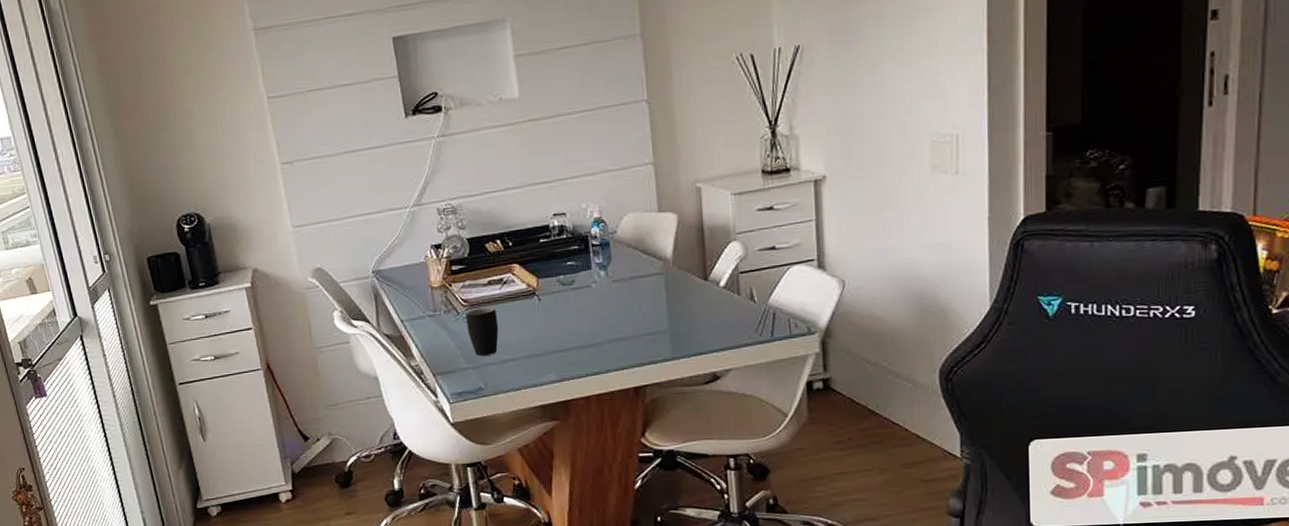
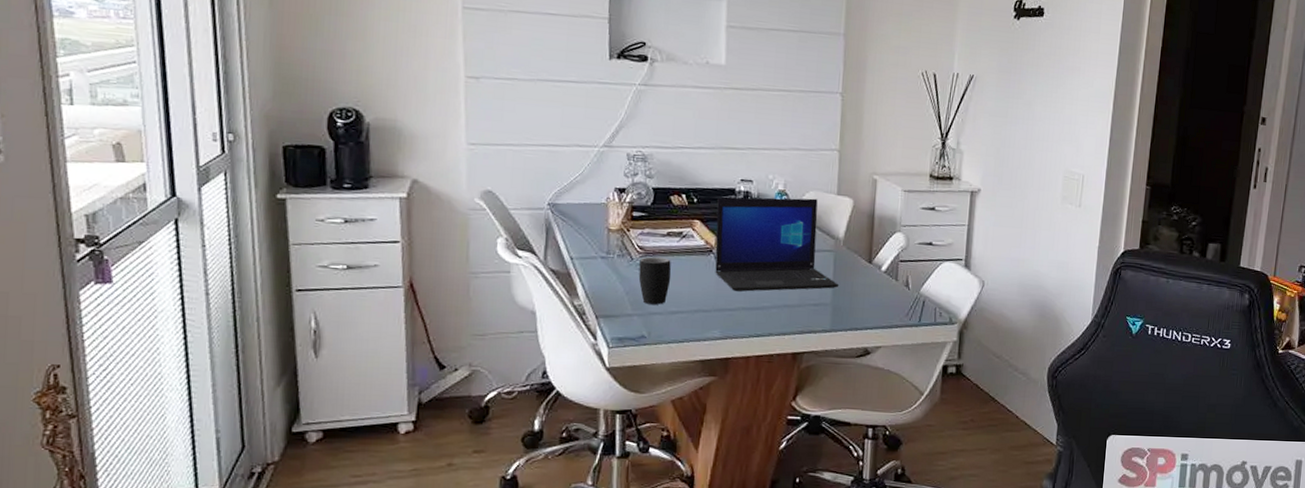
laptop: none [533,220,674,331] -> present [715,197,838,292]

